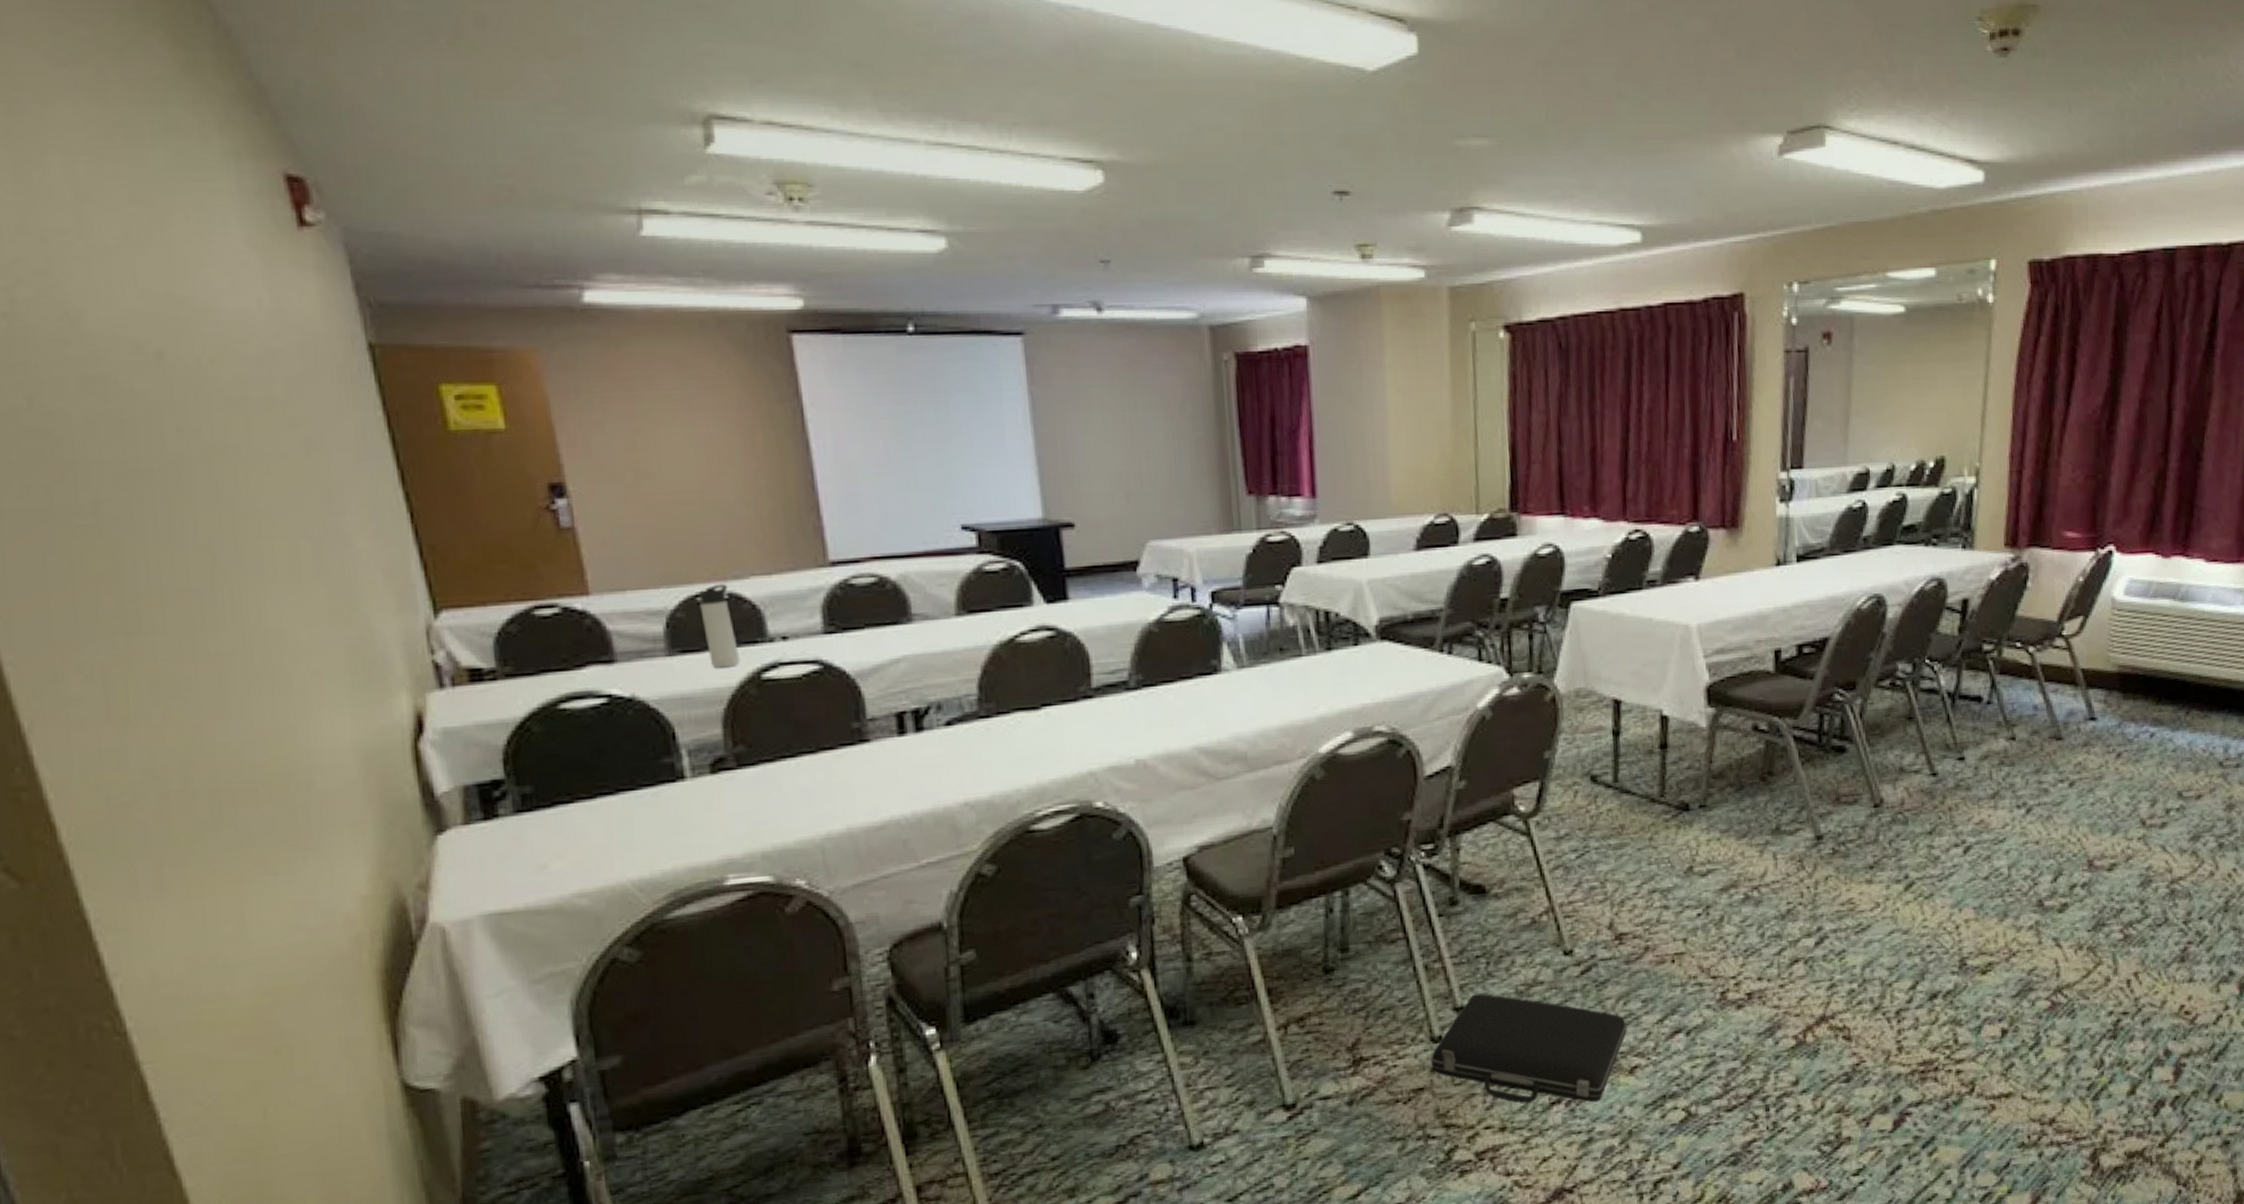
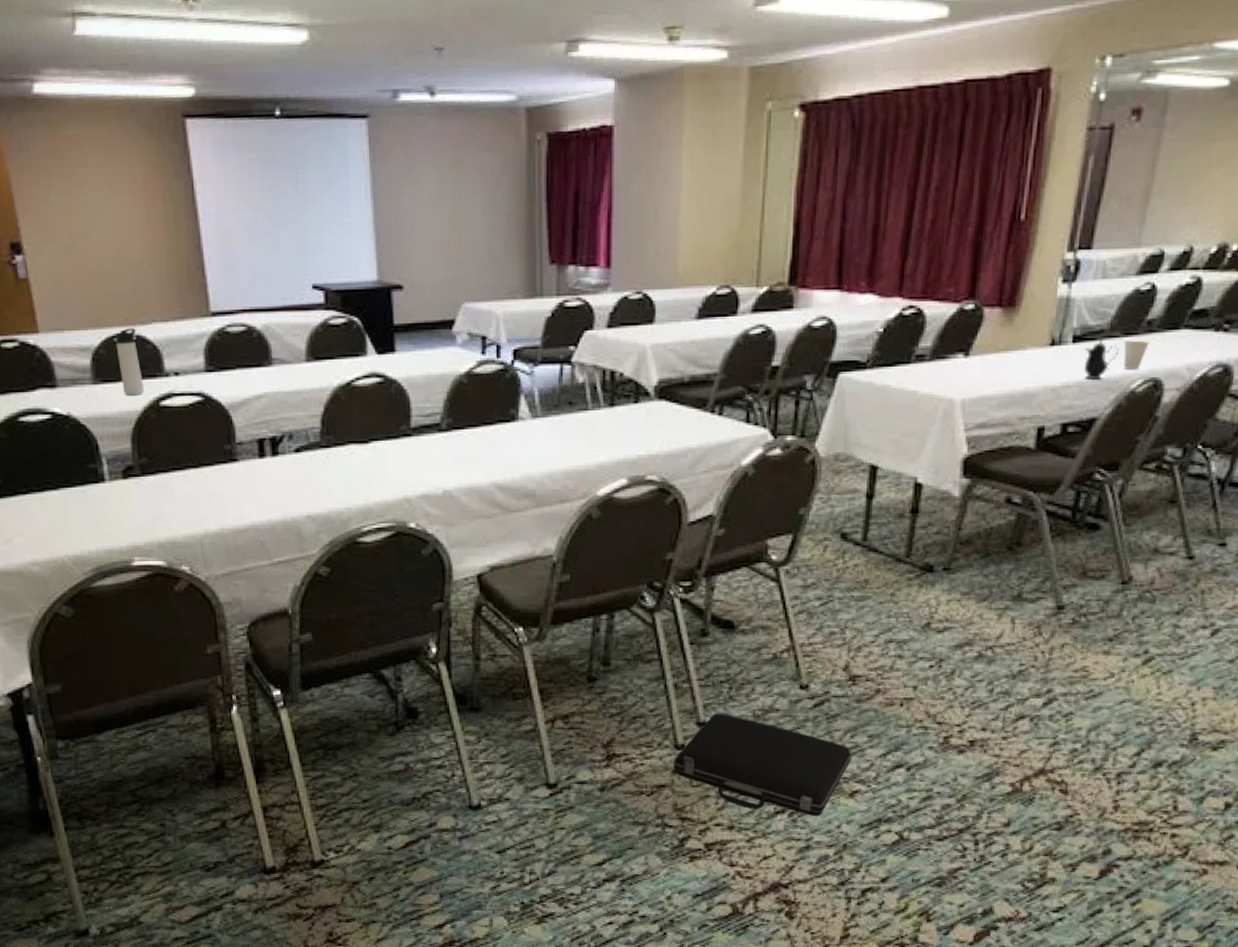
coffeepot: none [1808,556,1842,600] -> present [1083,338,1120,381]
cup: none [1844,557,1868,587] -> present [1123,340,1149,369]

